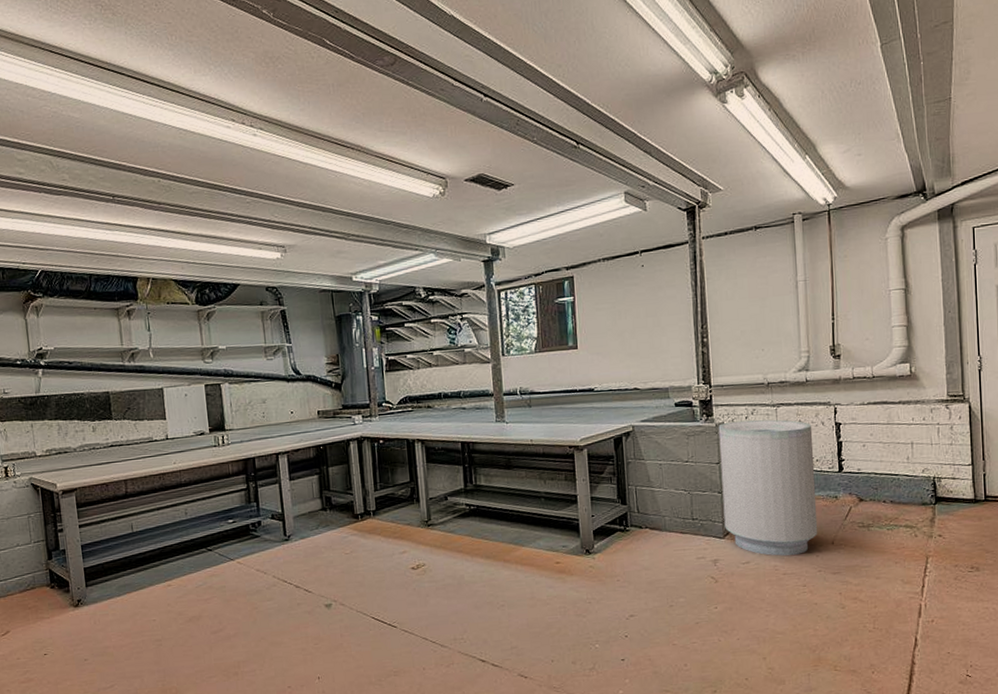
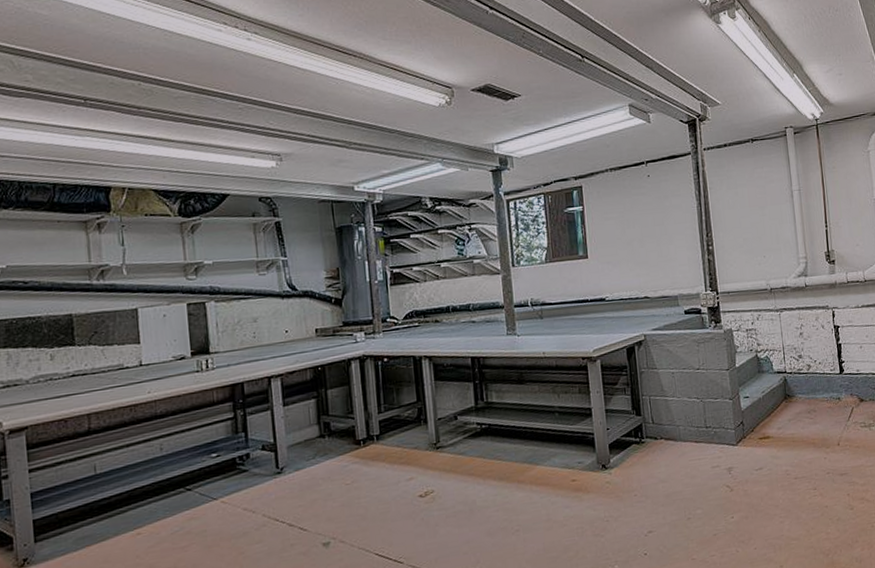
trash can: present [718,419,818,556] -> none [726,324,825,461]

